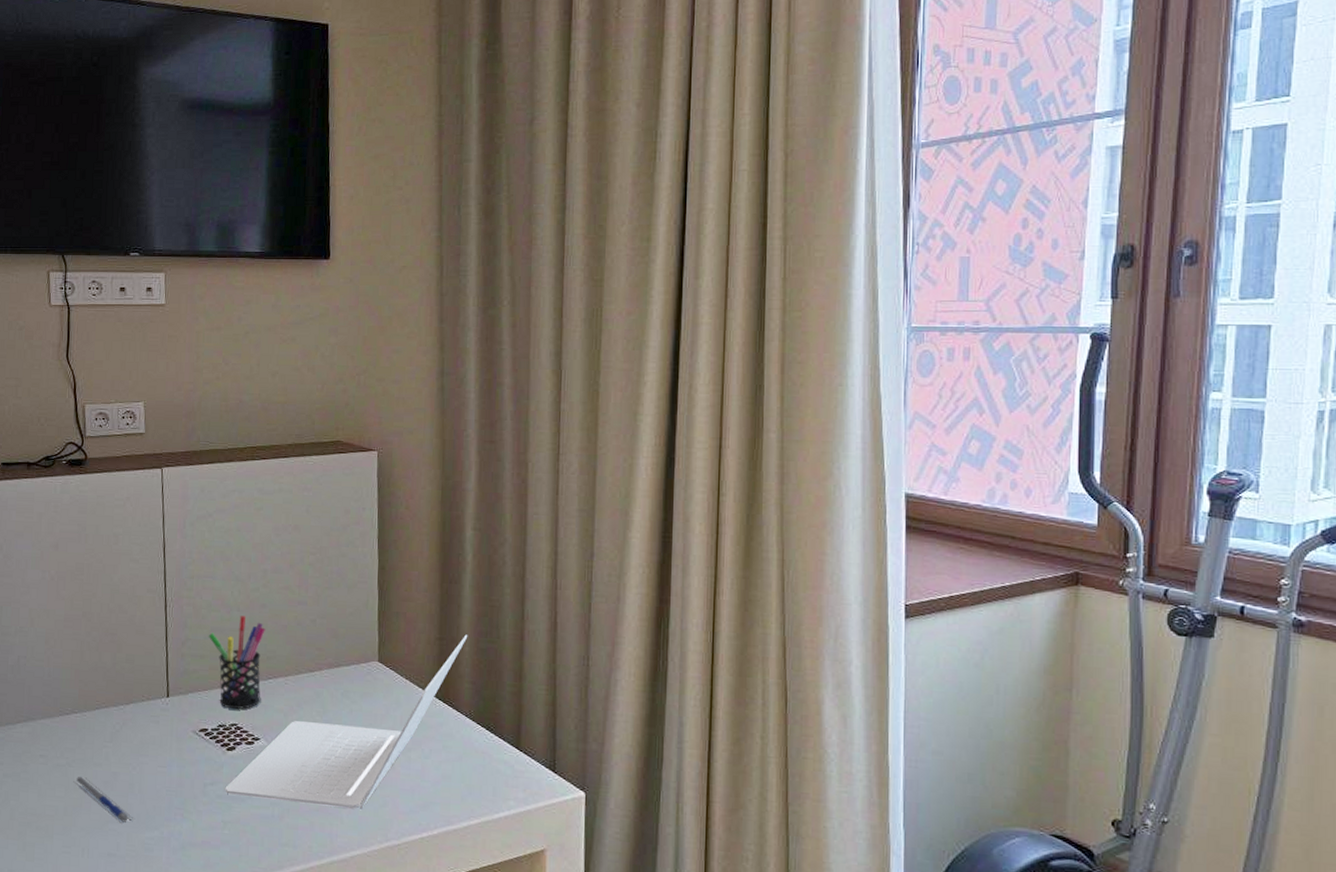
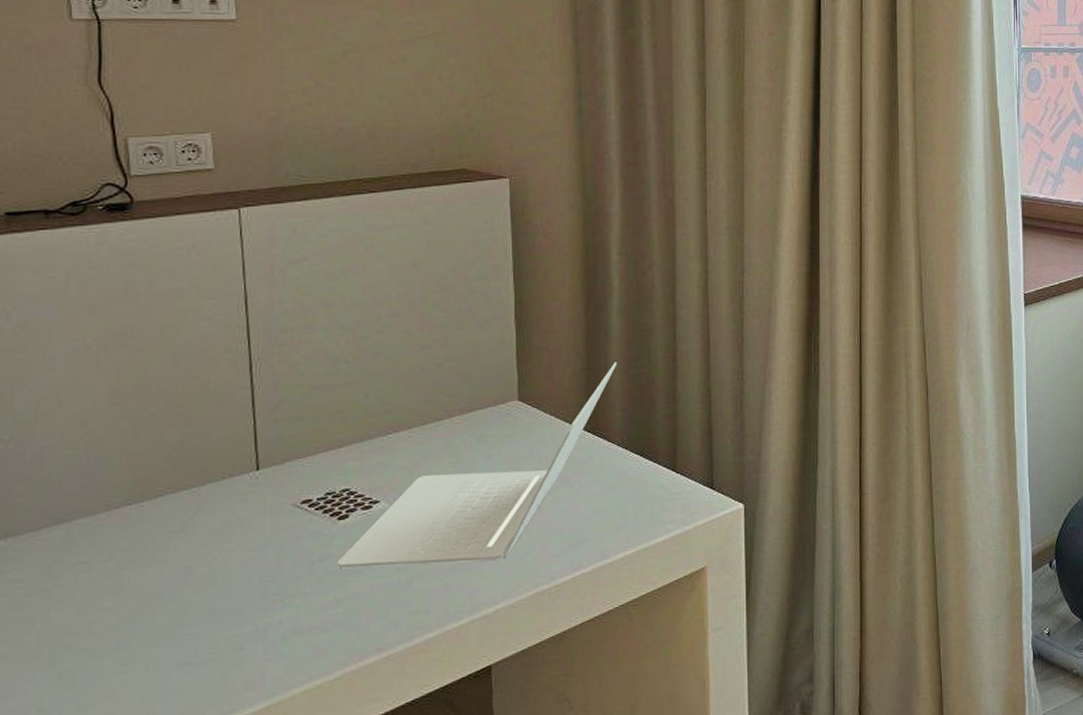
pen: present [73,776,134,825] -> none [129,578,217,626]
pen holder: present [208,616,265,710] -> none [308,368,381,473]

